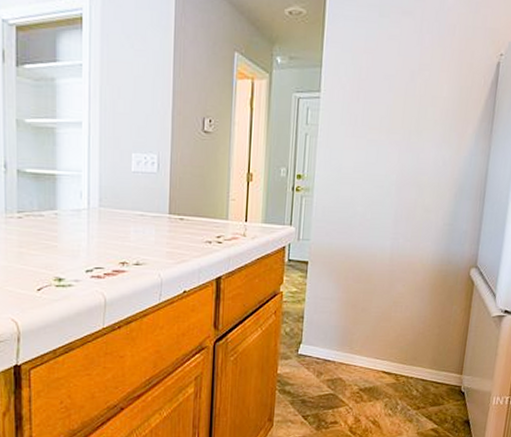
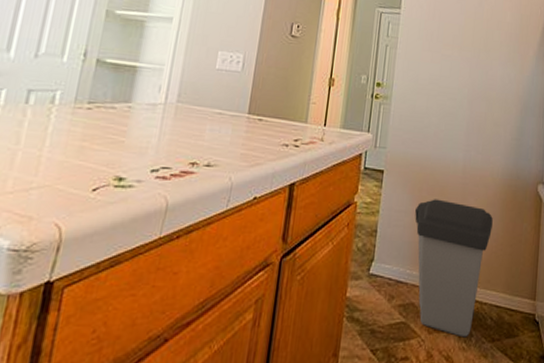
trash can: none [341,286,421,406] -> present [415,199,493,338]

